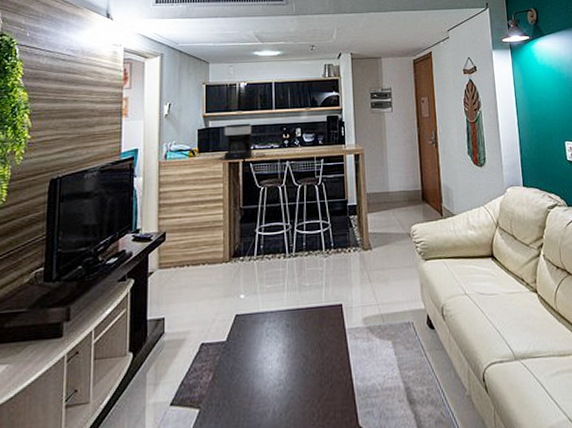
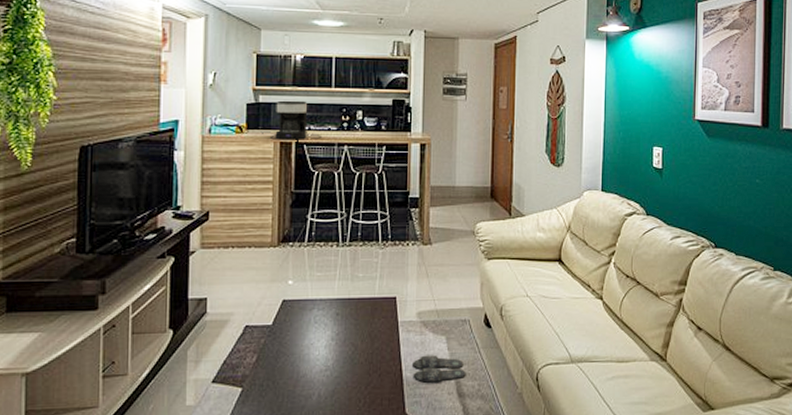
slippers: none [362,361,415,391] -> present [413,355,466,383]

